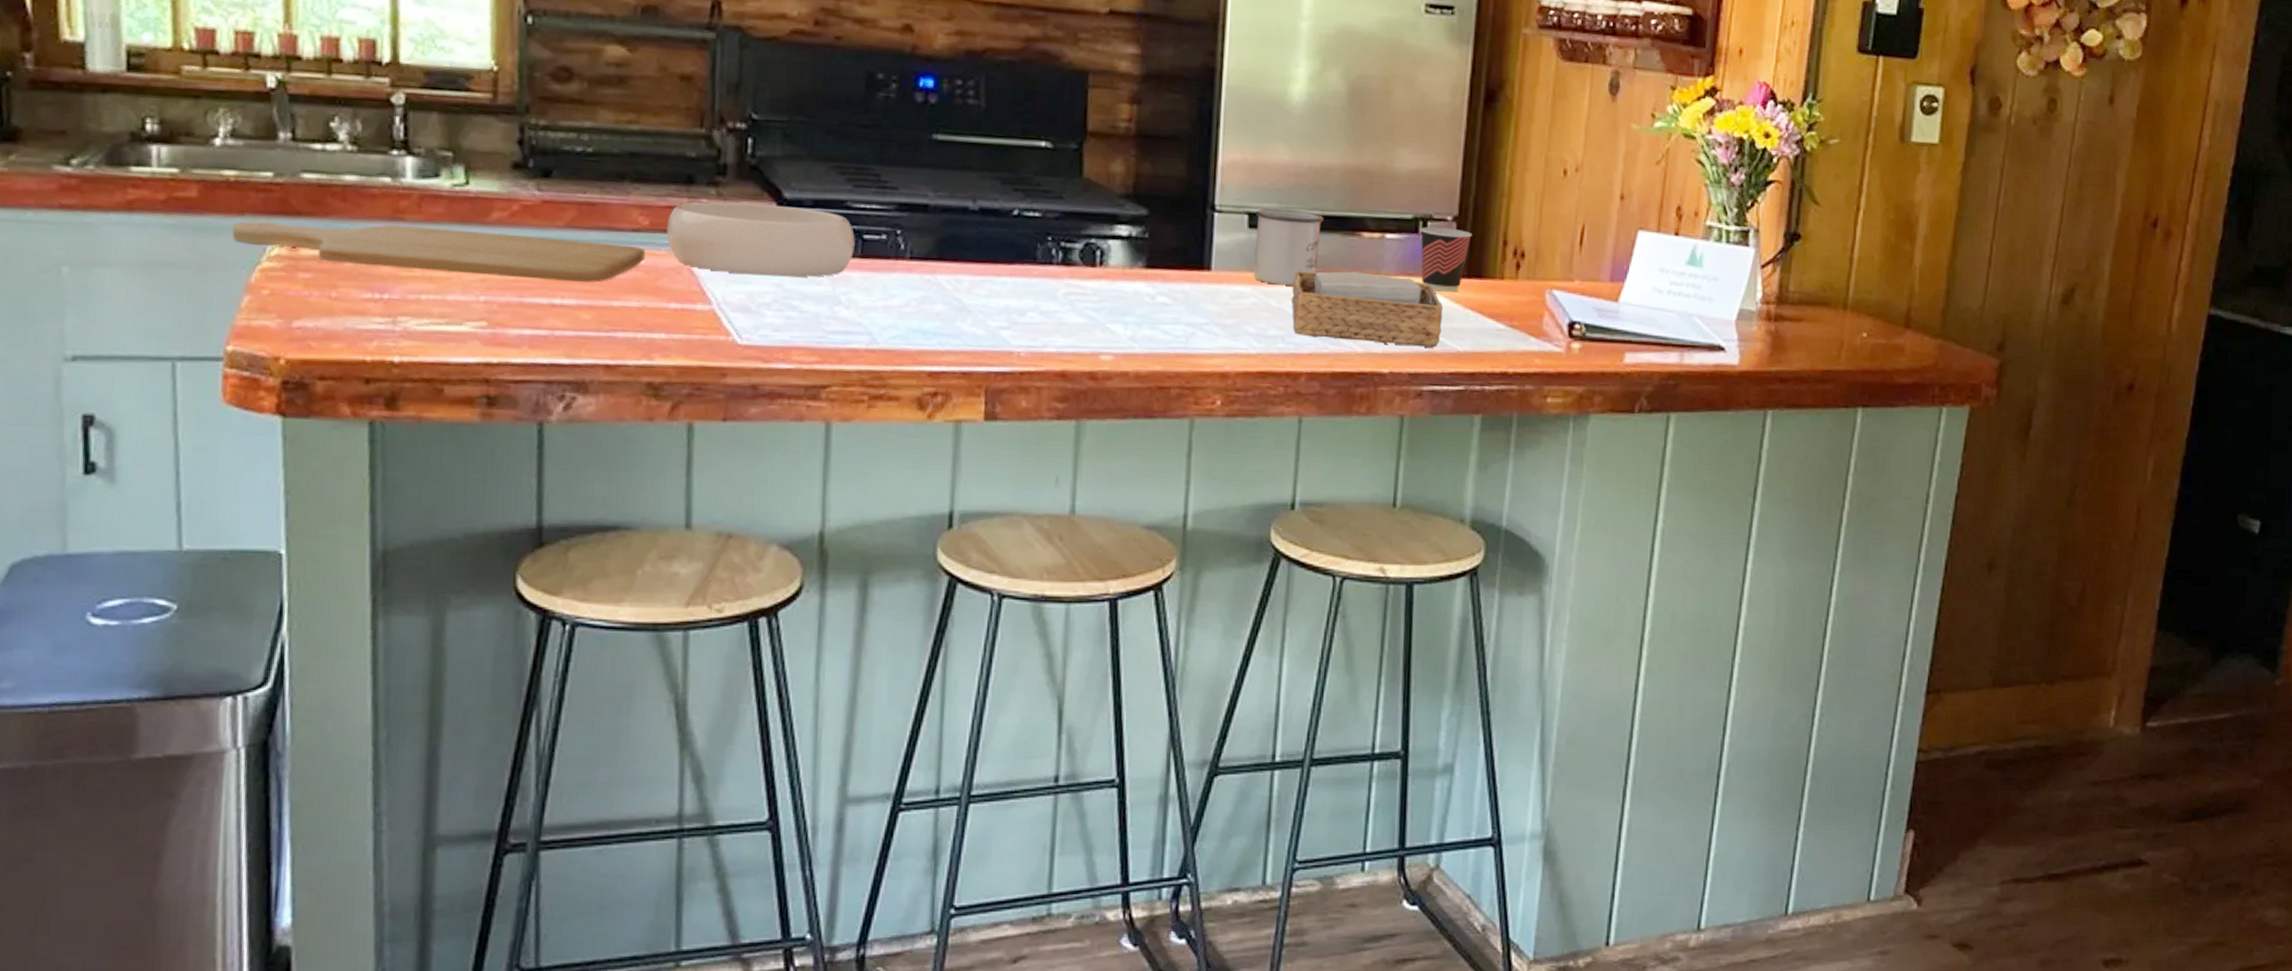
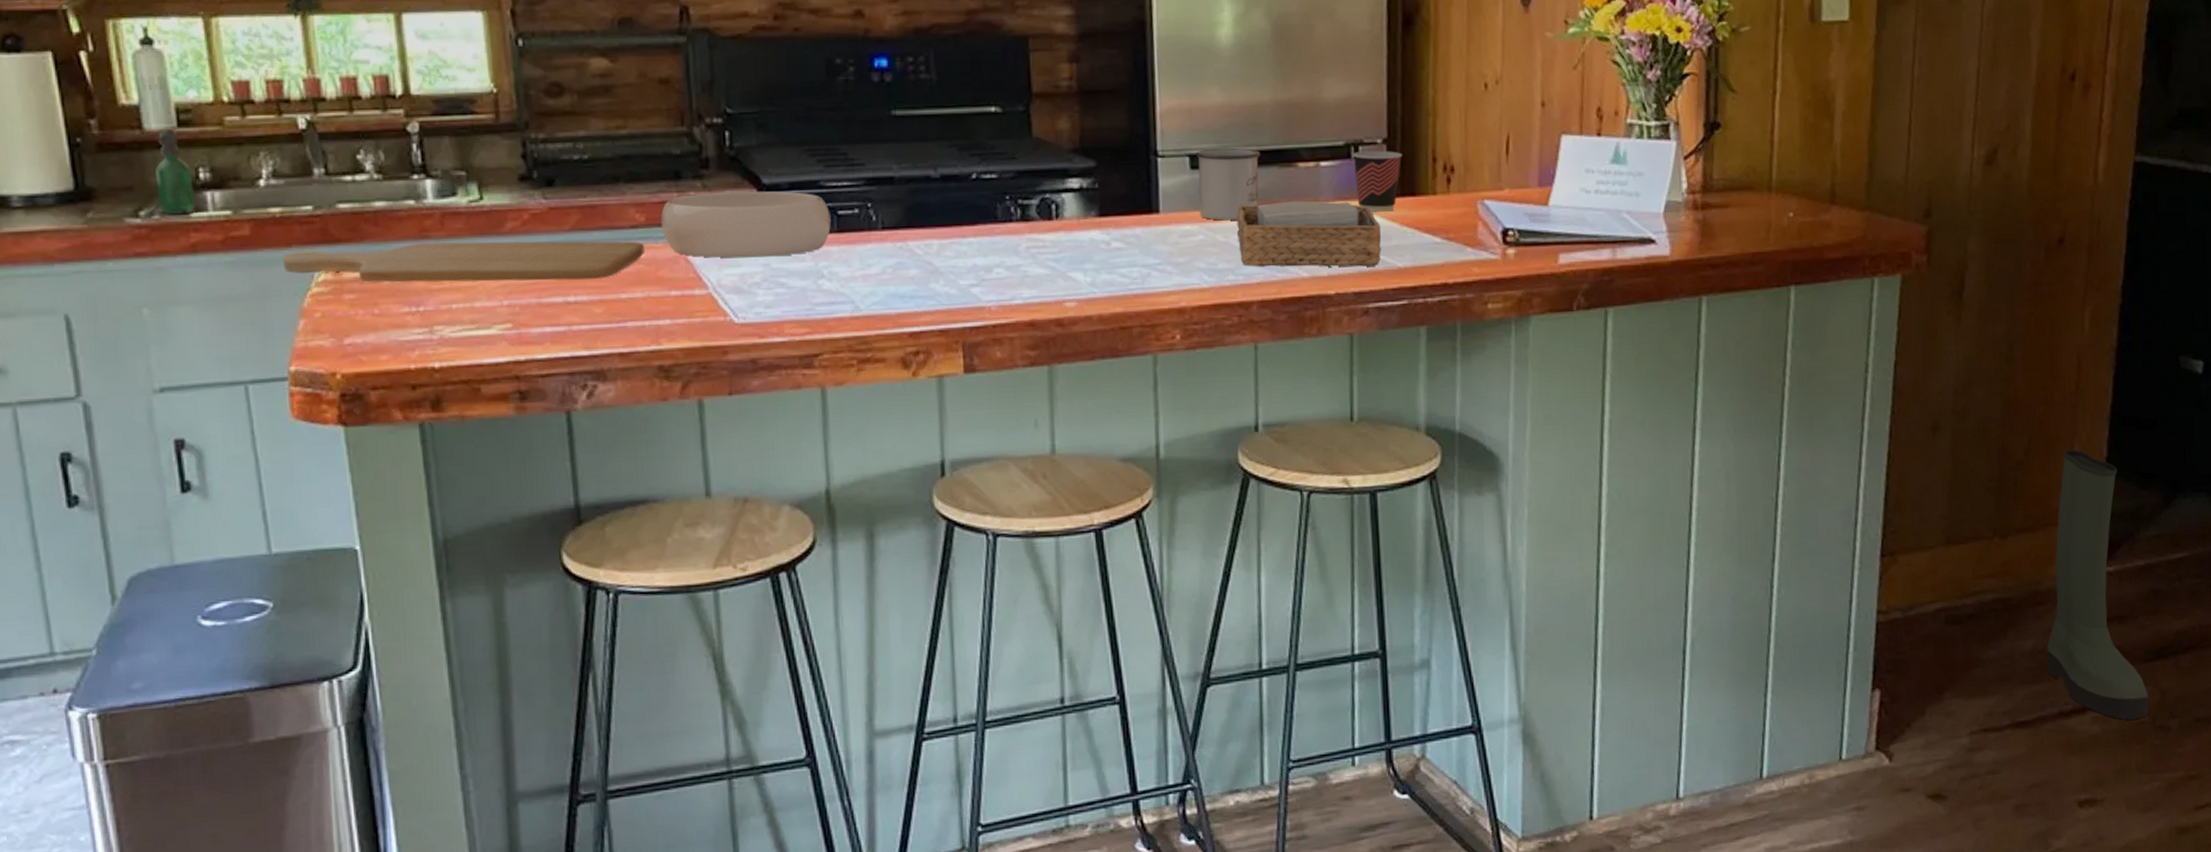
soap dispenser: none [95,71,138,168] -> present [155,128,196,215]
boot: none [2082,599,2181,880] -> present [2046,449,2148,720]

